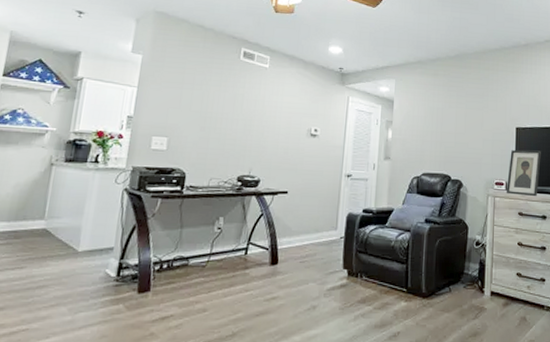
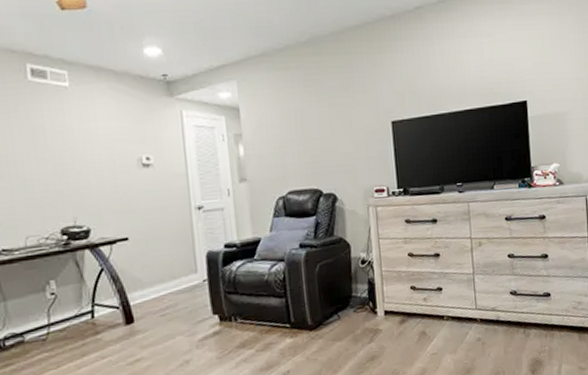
picture frame: present [506,149,542,197] -> none [388,145,425,201]

